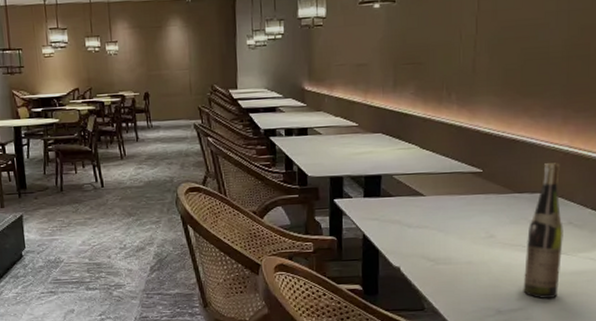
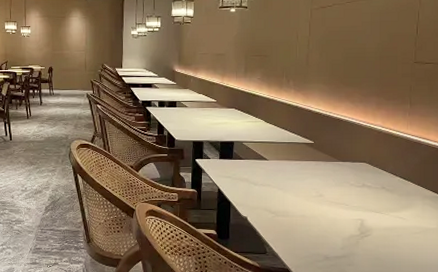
wine bottle: present [523,163,563,299] -> none [346,139,378,248]

